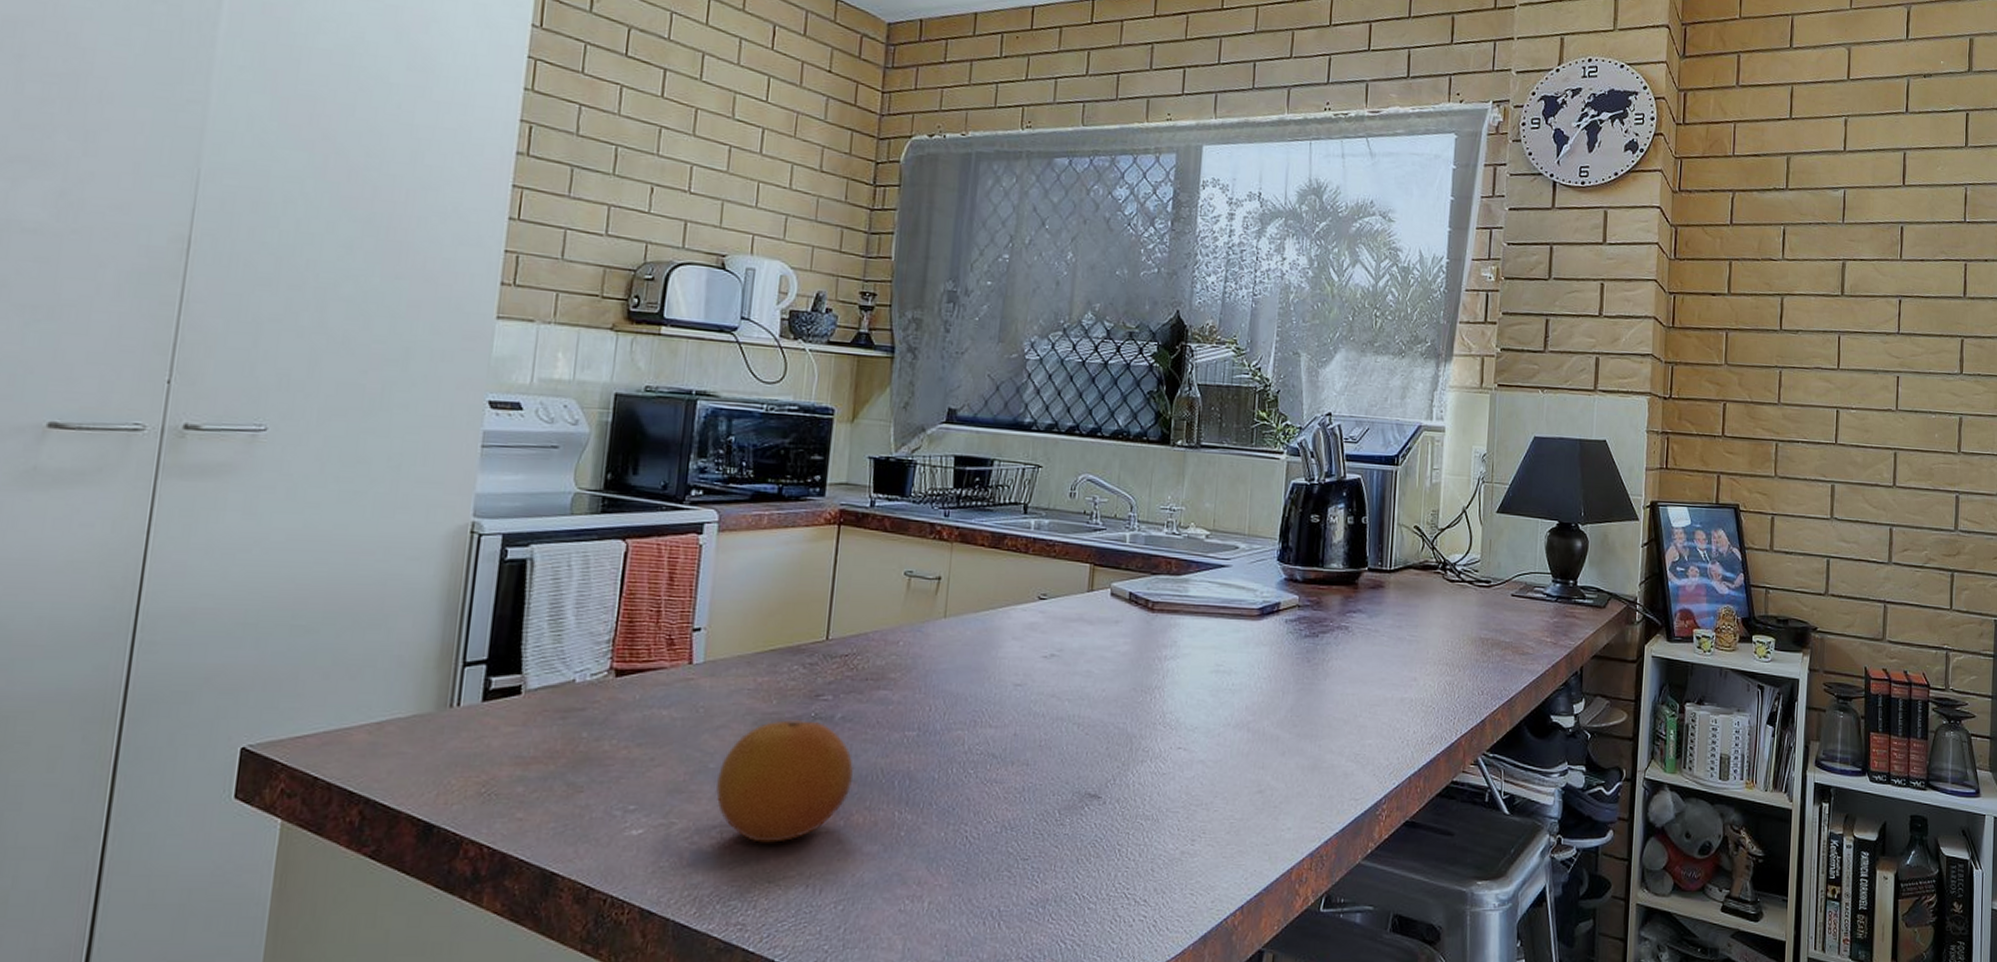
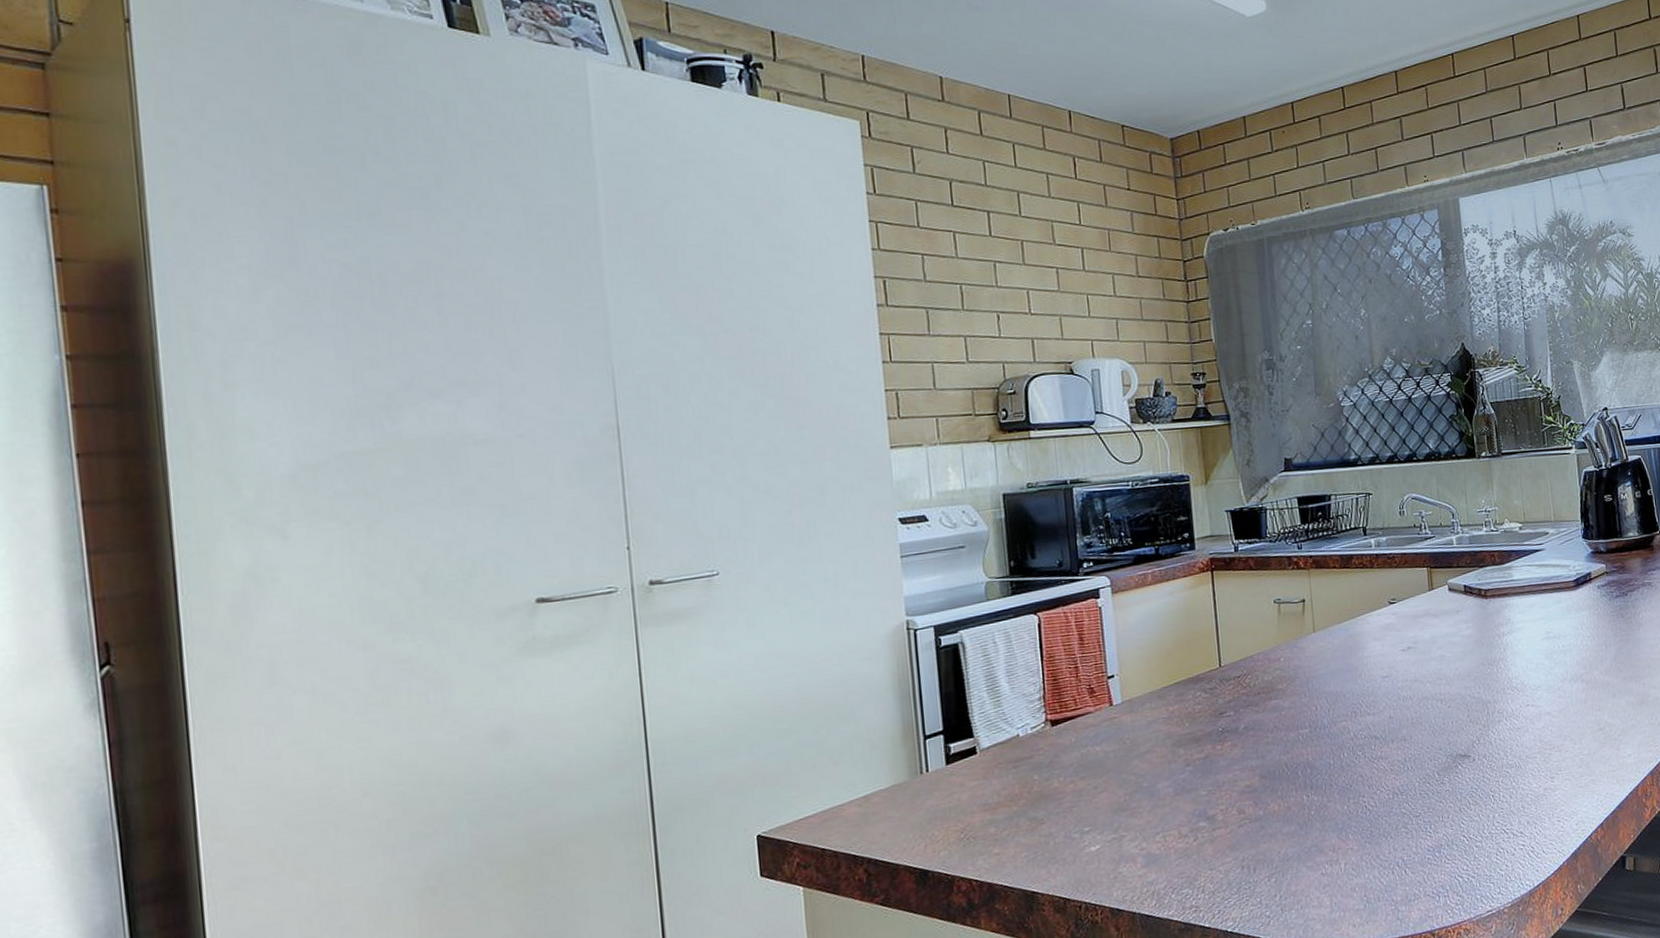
fruit: present [715,720,855,843] -> none [1152,735,1263,840]

